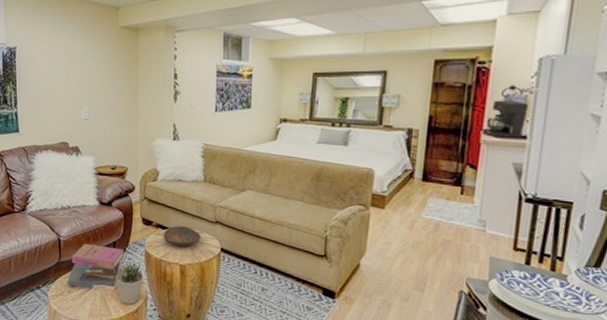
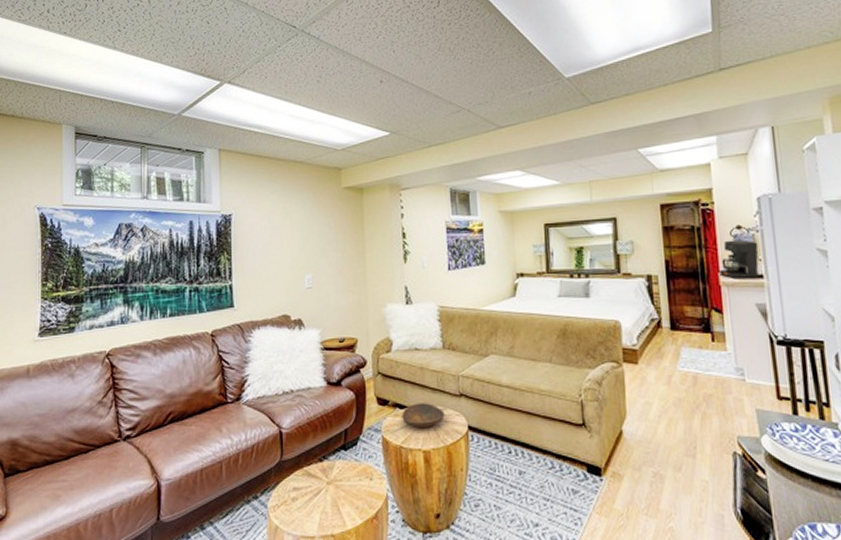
books: present [67,243,124,291] -> none [291,434,358,493]
potted plant: present [115,260,144,305] -> none [349,450,382,508]

